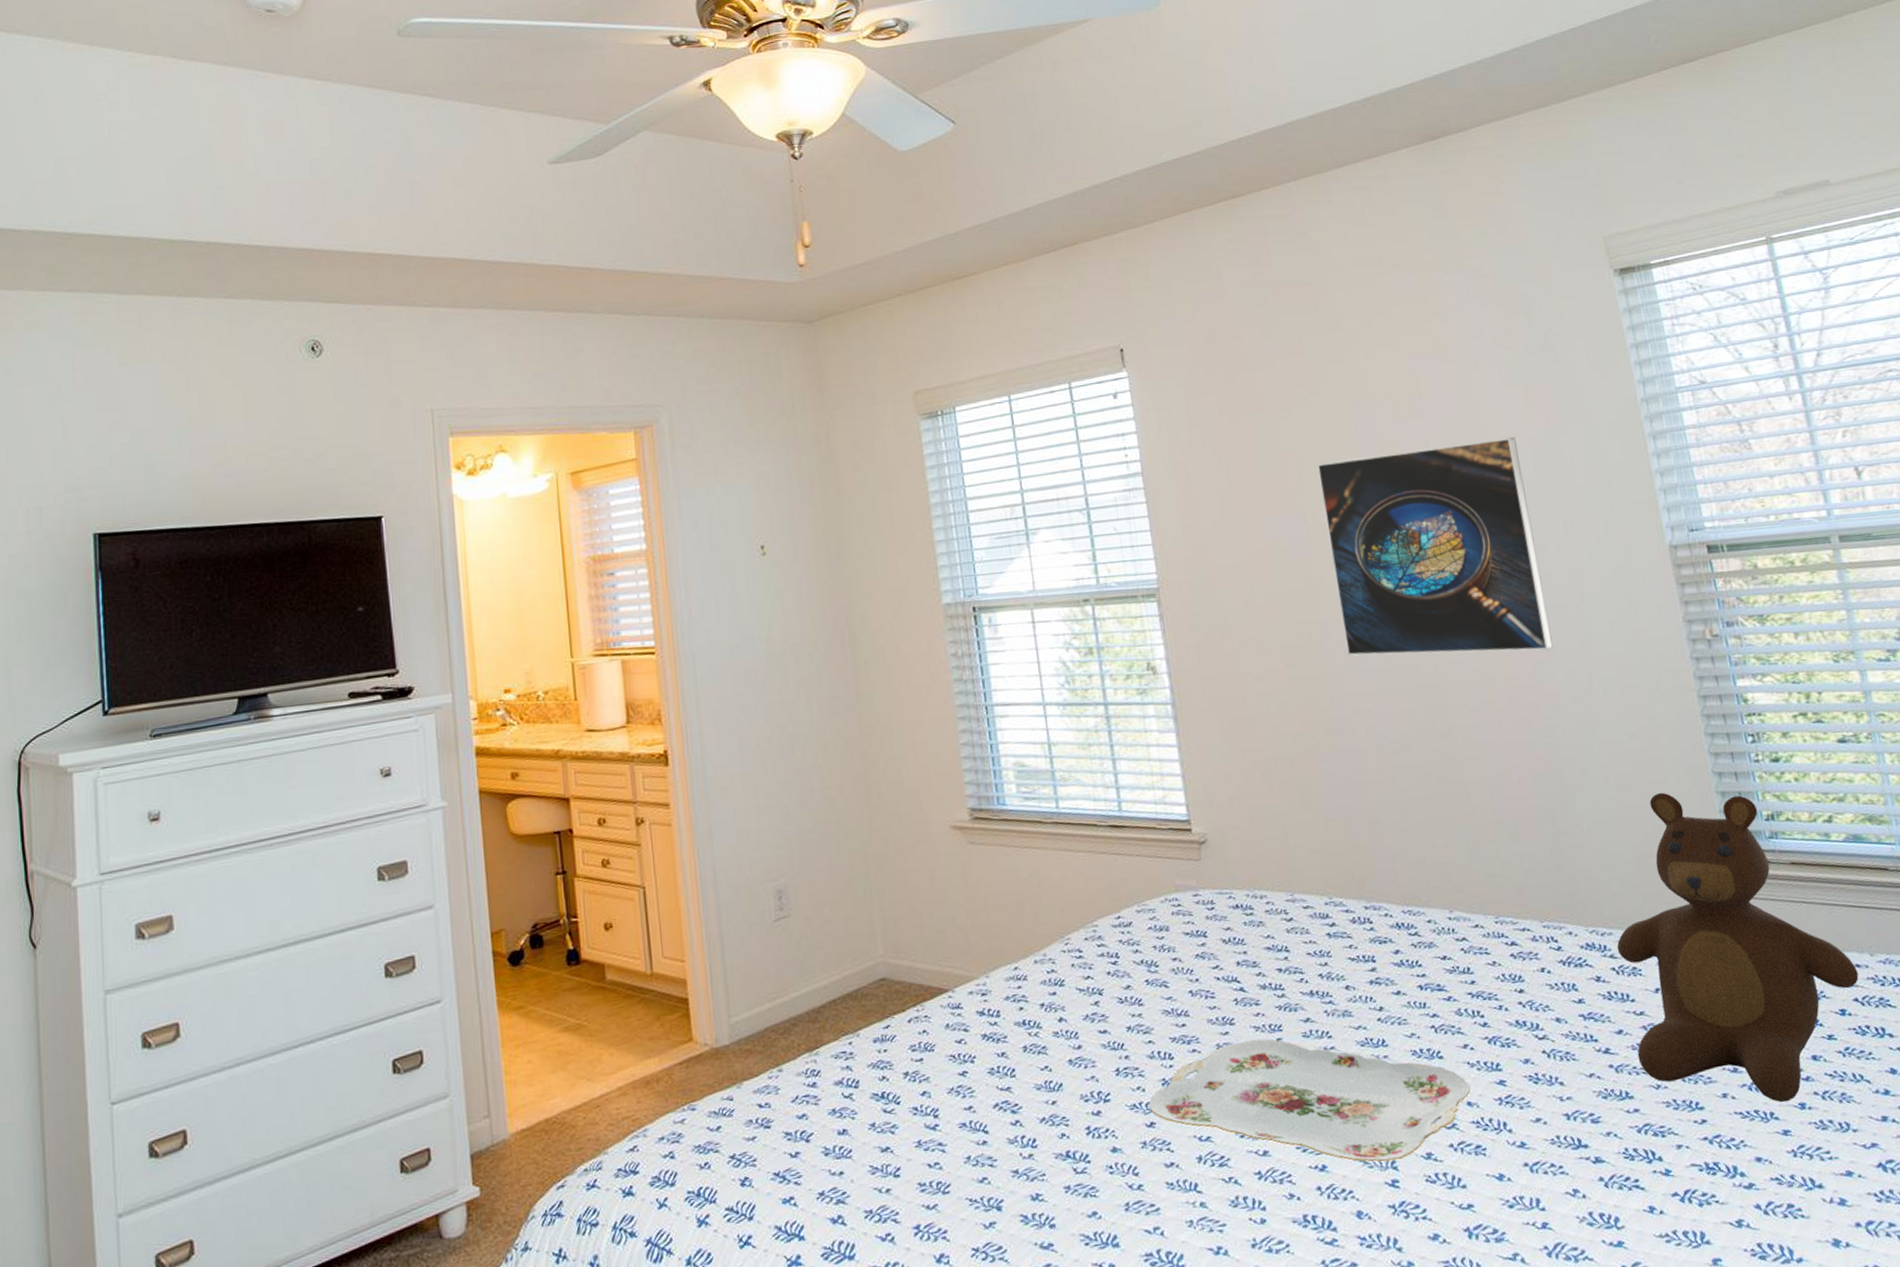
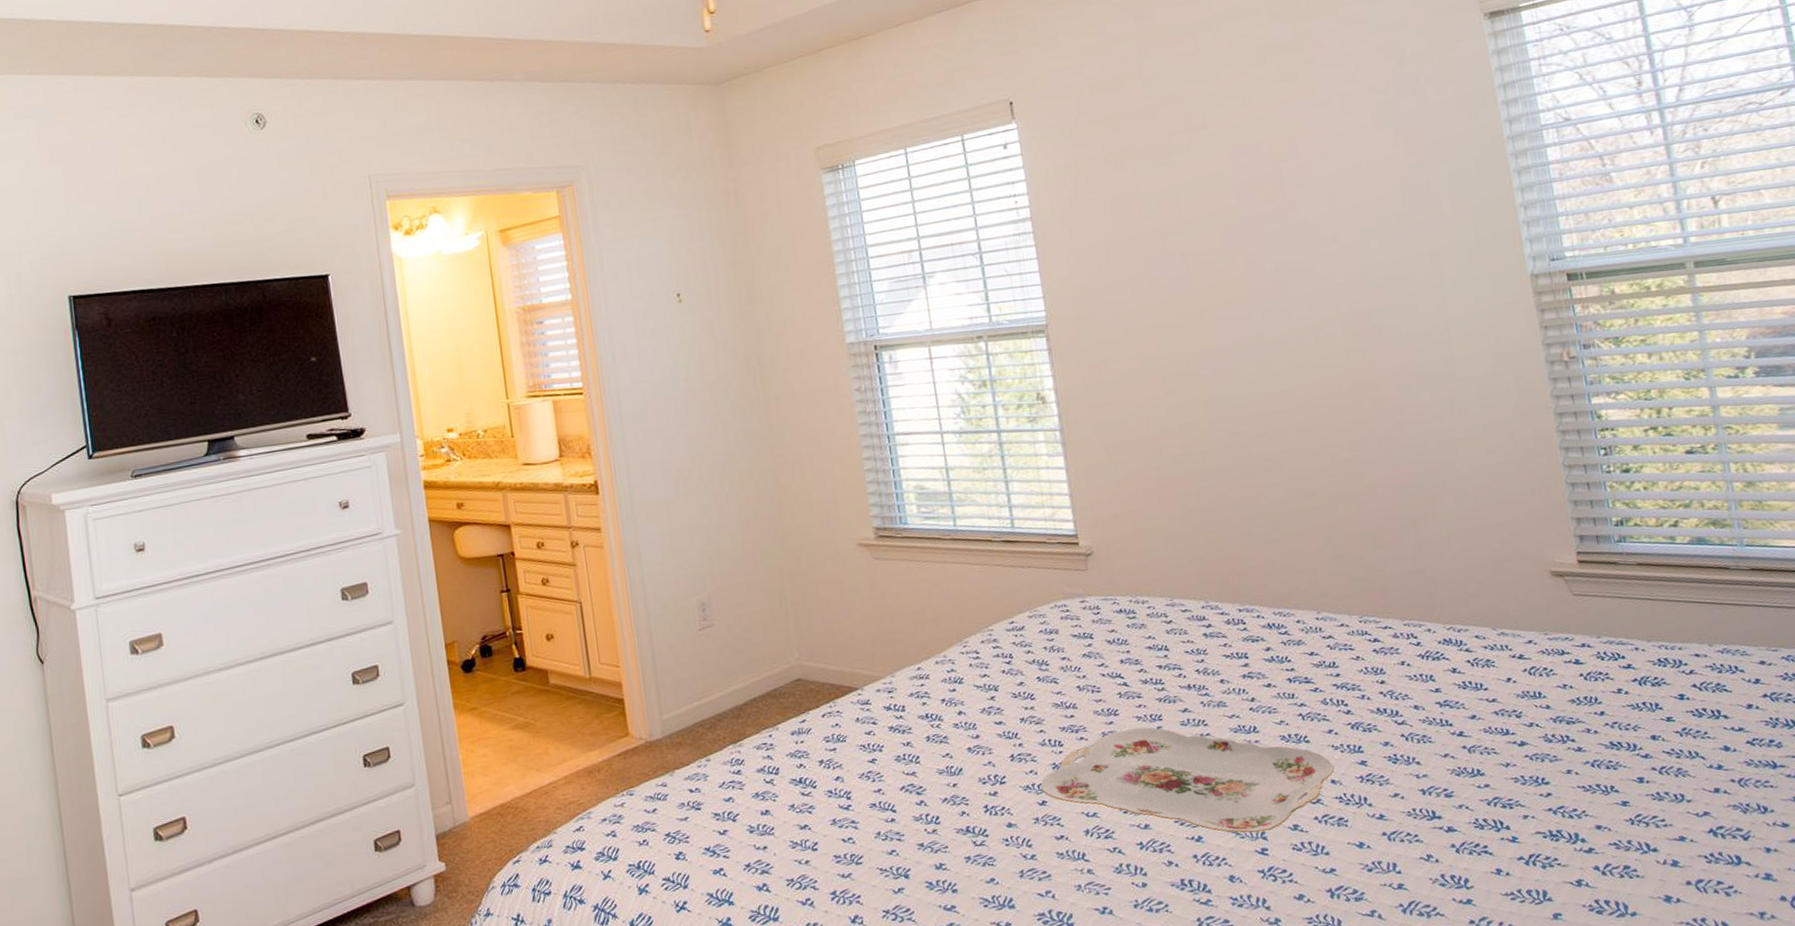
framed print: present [1316,437,1553,657] -> none [1196,176,1418,384]
teddy bear: present [1617,792,1859,1102] -> none [1472,502,1698,777]

